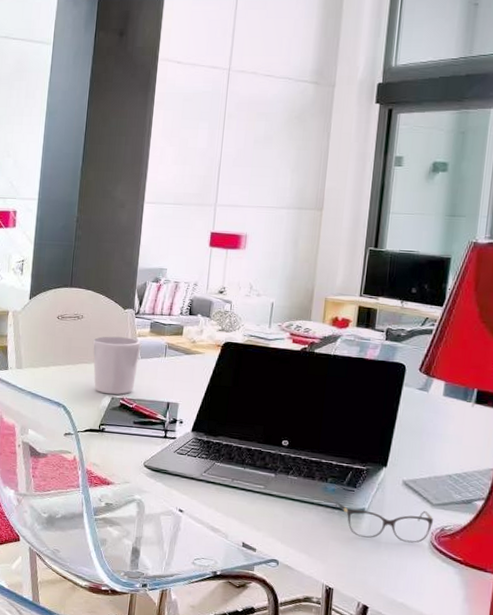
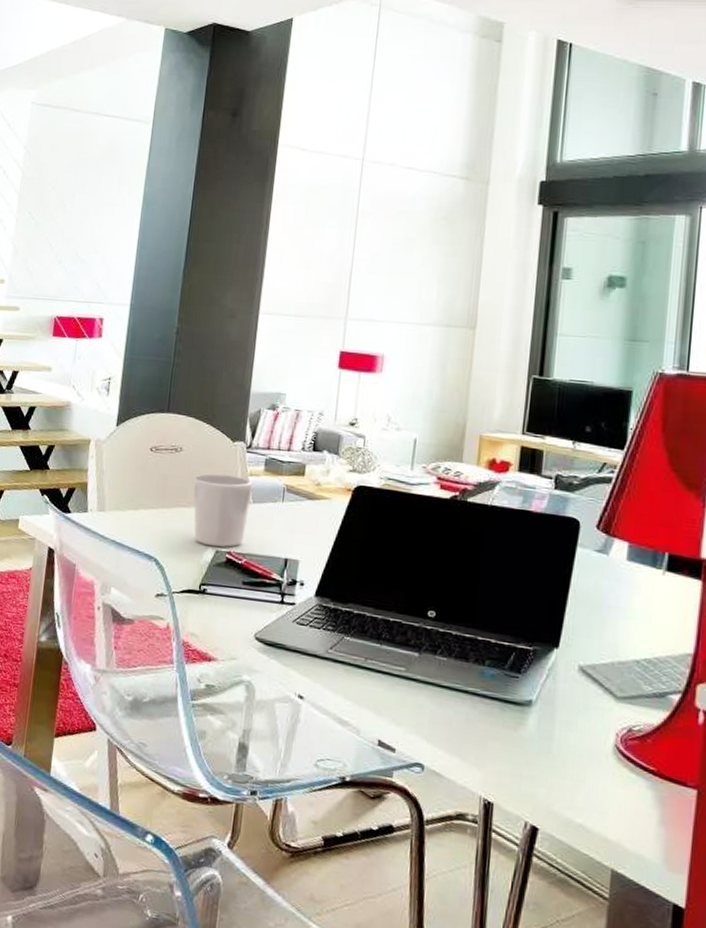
spectacles: present [335,501,434,543] -> none [494,690,619,747]

